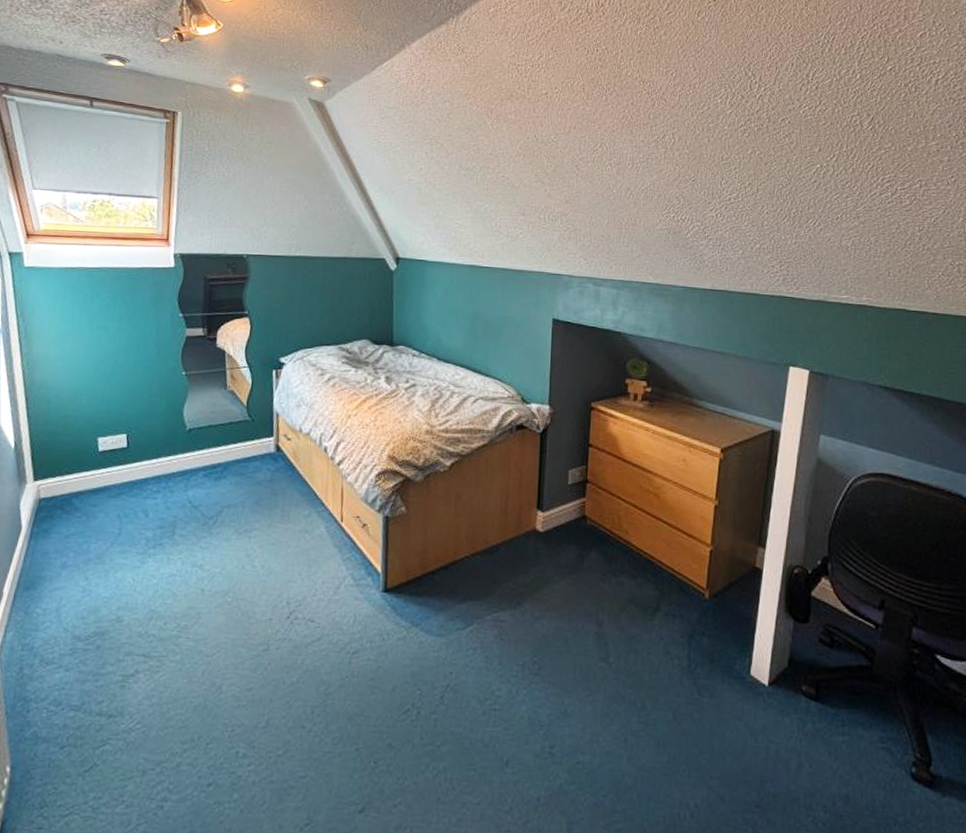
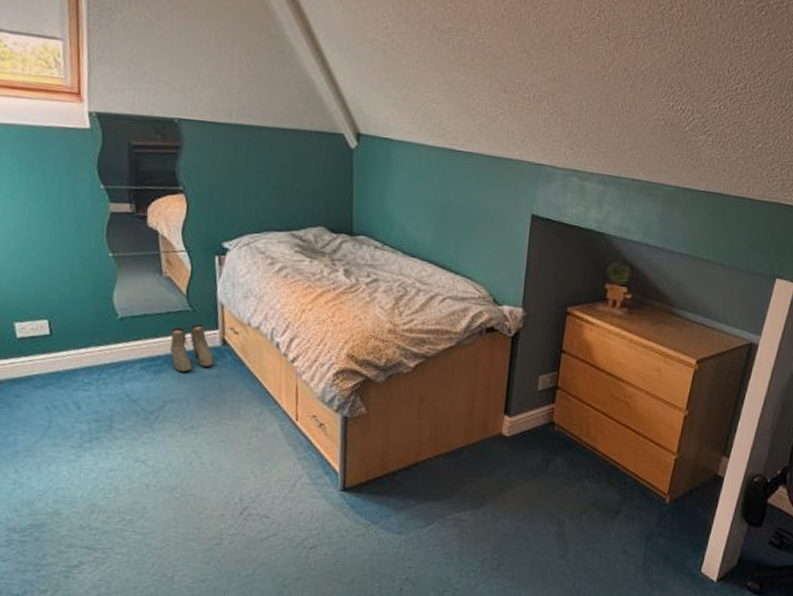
boots: none [229,432,268,478] -> present [169,323,214,373]

